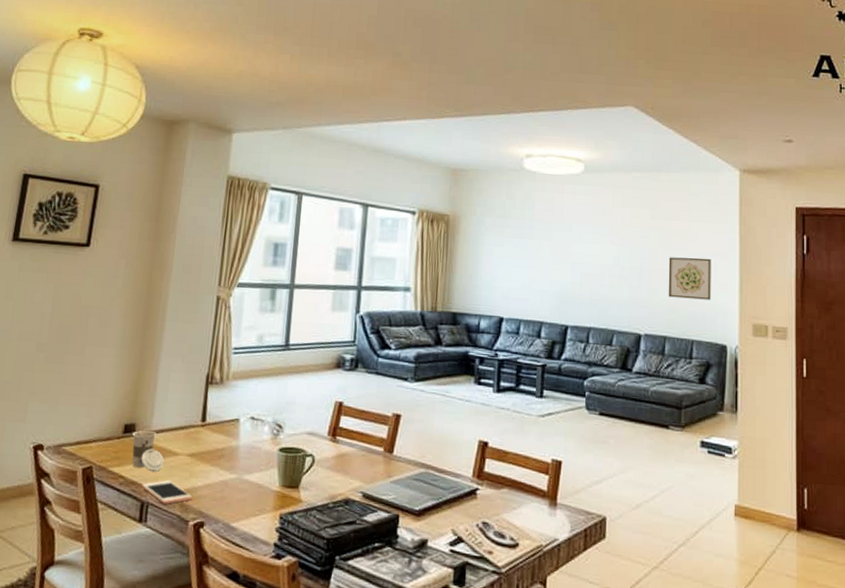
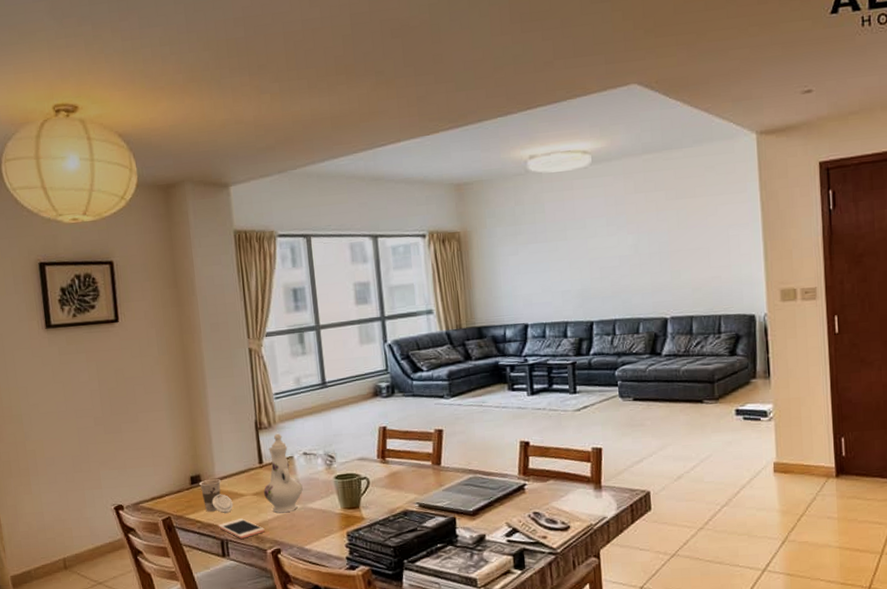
ewer: none [199,391,243,481] -> present [264,433,303,513]
wall art: present [668,257,711,300] -> none [688,231,735,277]

